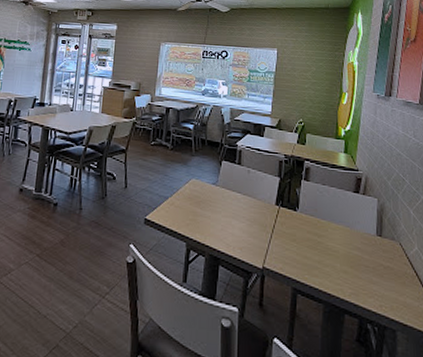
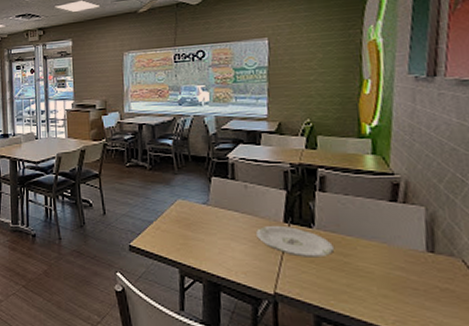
plate: none [253,206,312,237] -> present [256,225,335,258]

